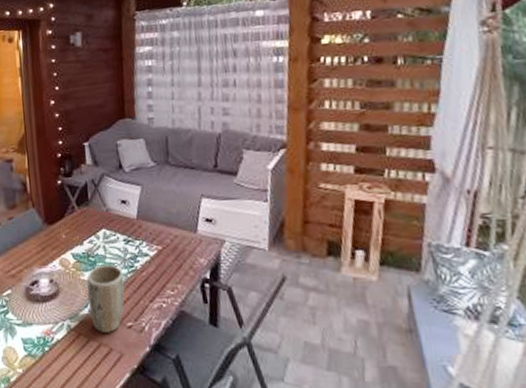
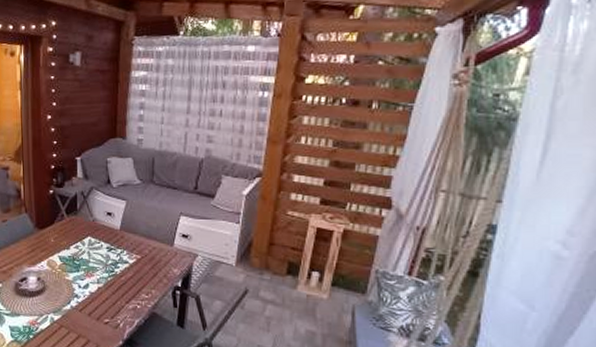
plant pot: present [87,264,125,333] -> none [70,268,105,327]

